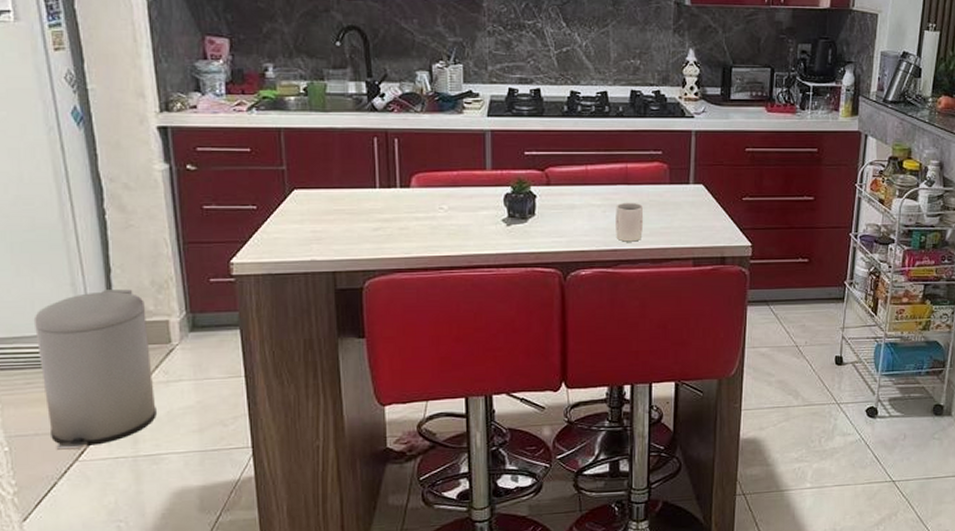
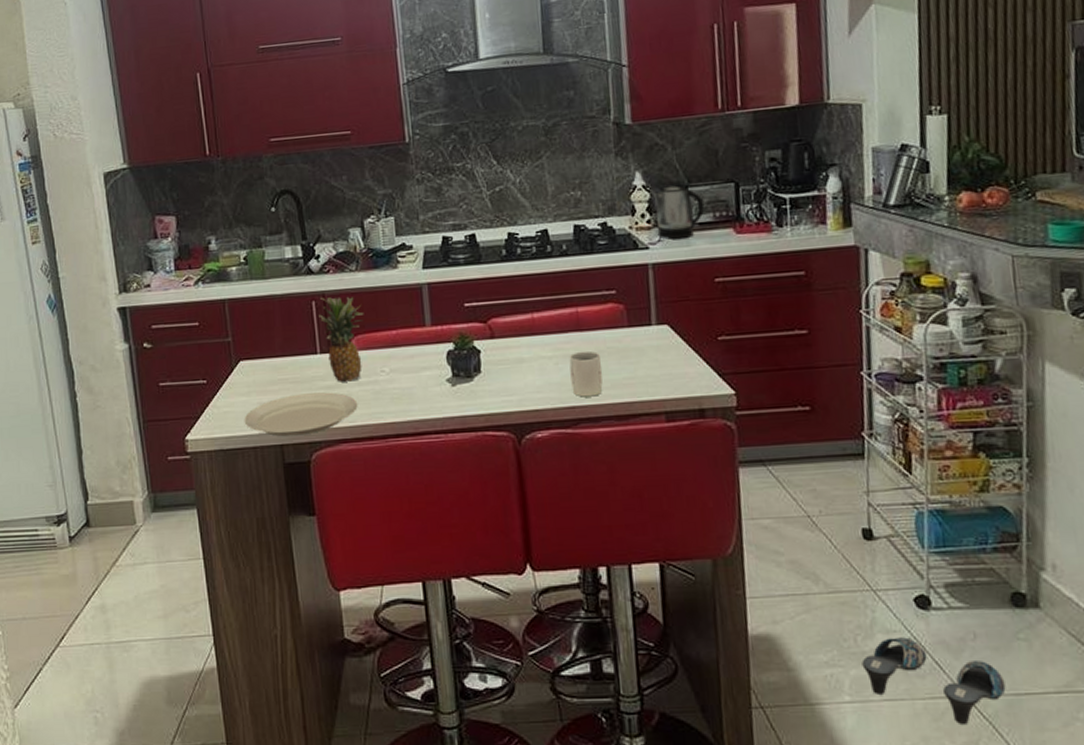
pedal bin: present [33,289,156,451] -> none [20,470,125,636]
plate: none [295,224,414,264] -> present [244,392,358,437]
fruit: none [380,134,426,216] -> present [318,297,364,382]
kettle: none [702,64,744,111] -> present [653,185,705,240]
slippers: none [822,438,921,501] -> present [861,637,1006,724]

